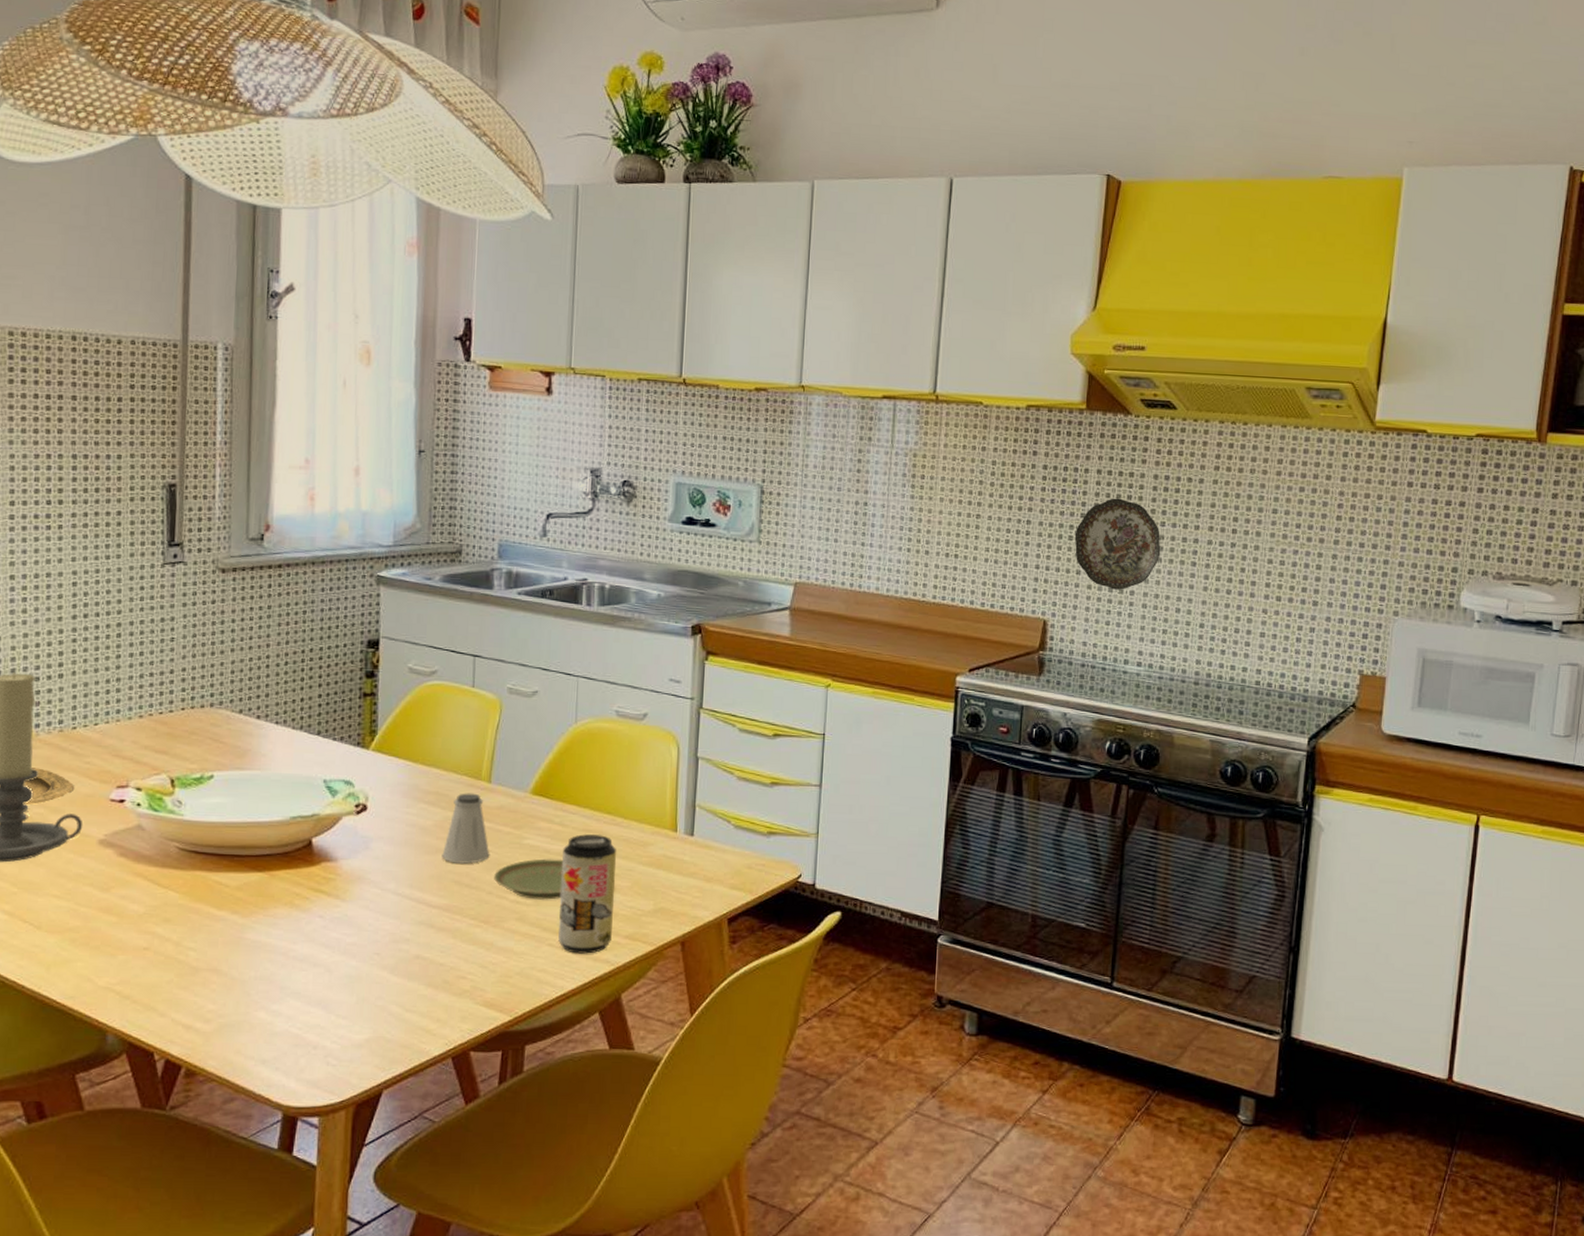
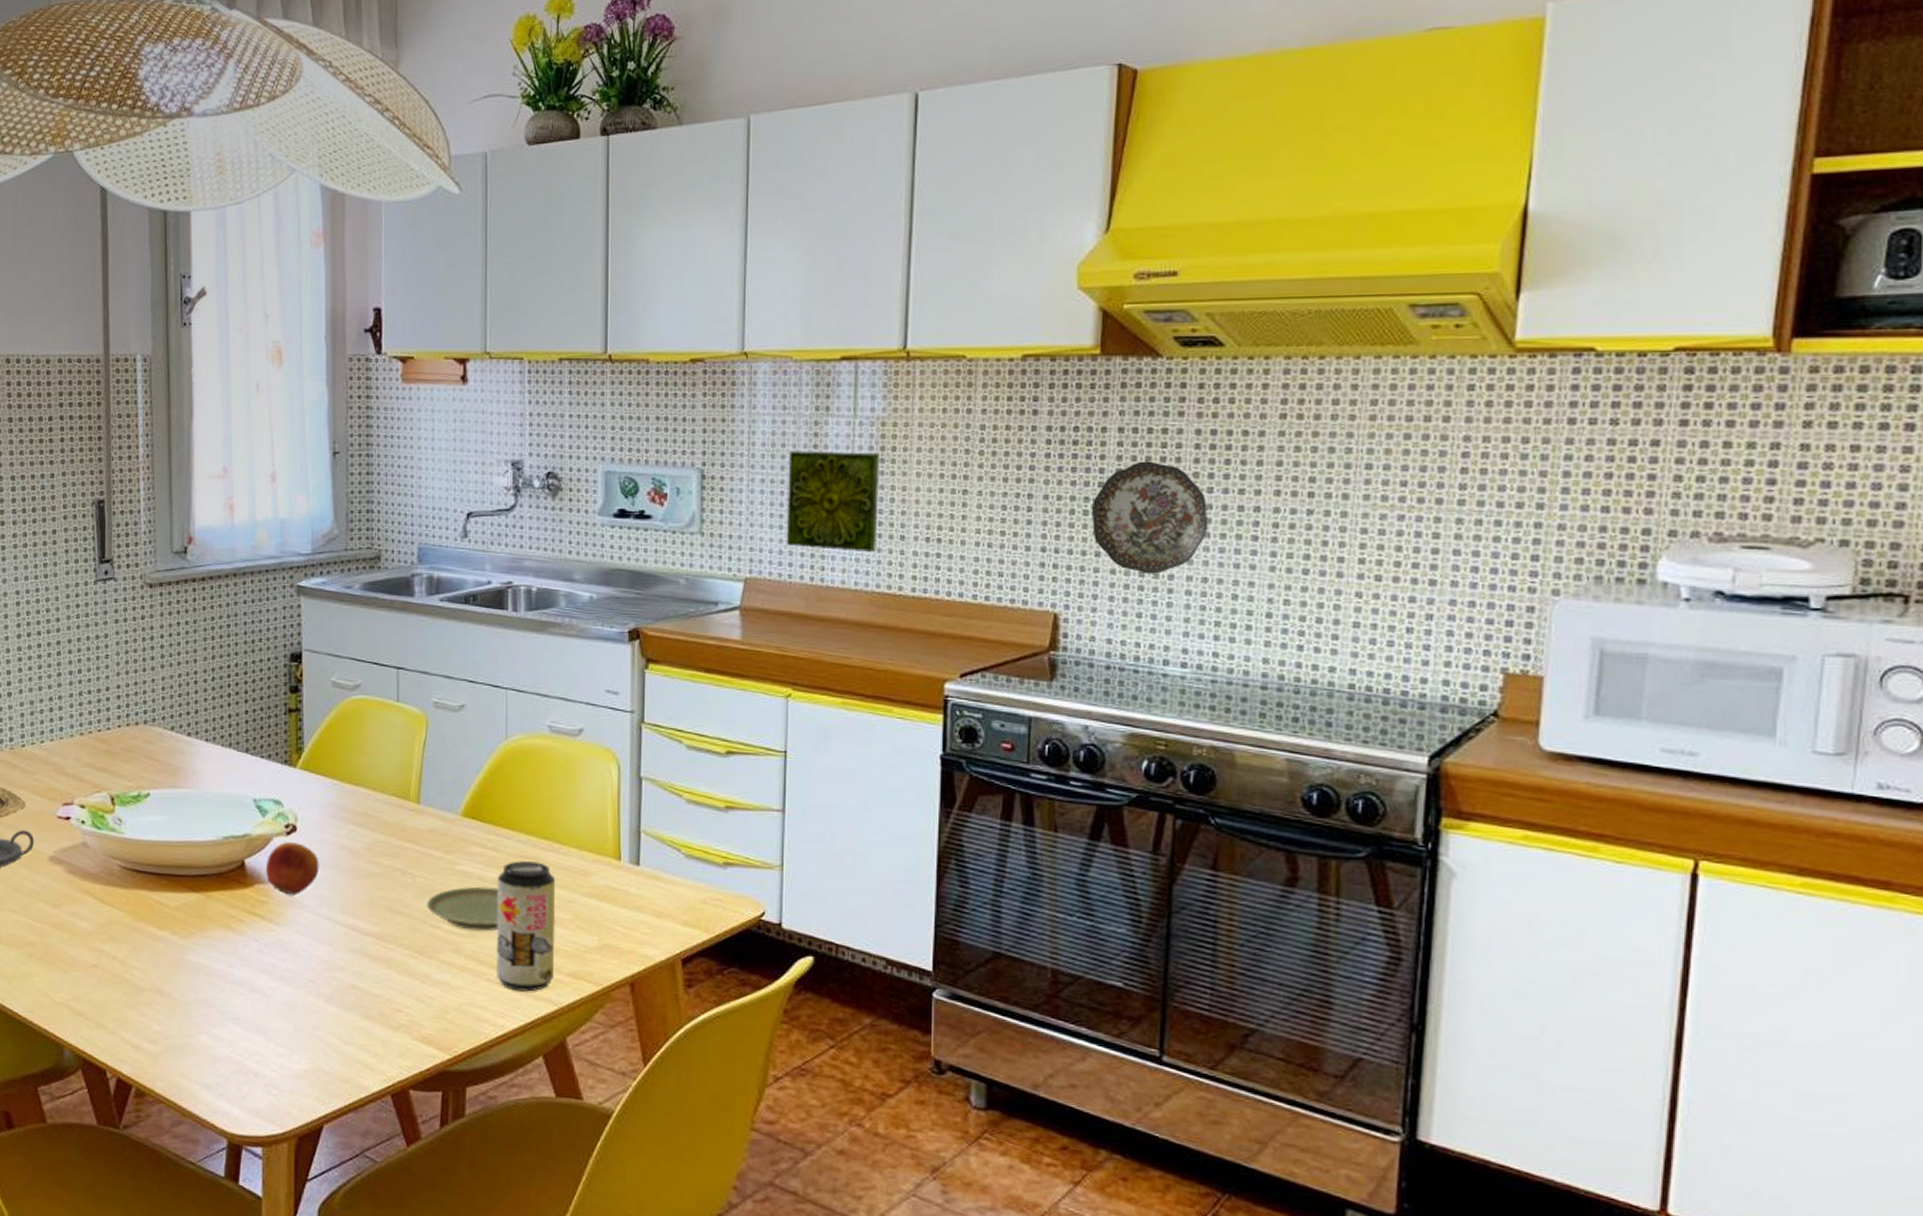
apple: none [333,821,389,873] -> present [265,842,319,897]
saltshaker: present [442,793,490,864] -> none [373,814,422,890]
decorative tile: none [831,474,912,564] -> present [786,451,881,552]

